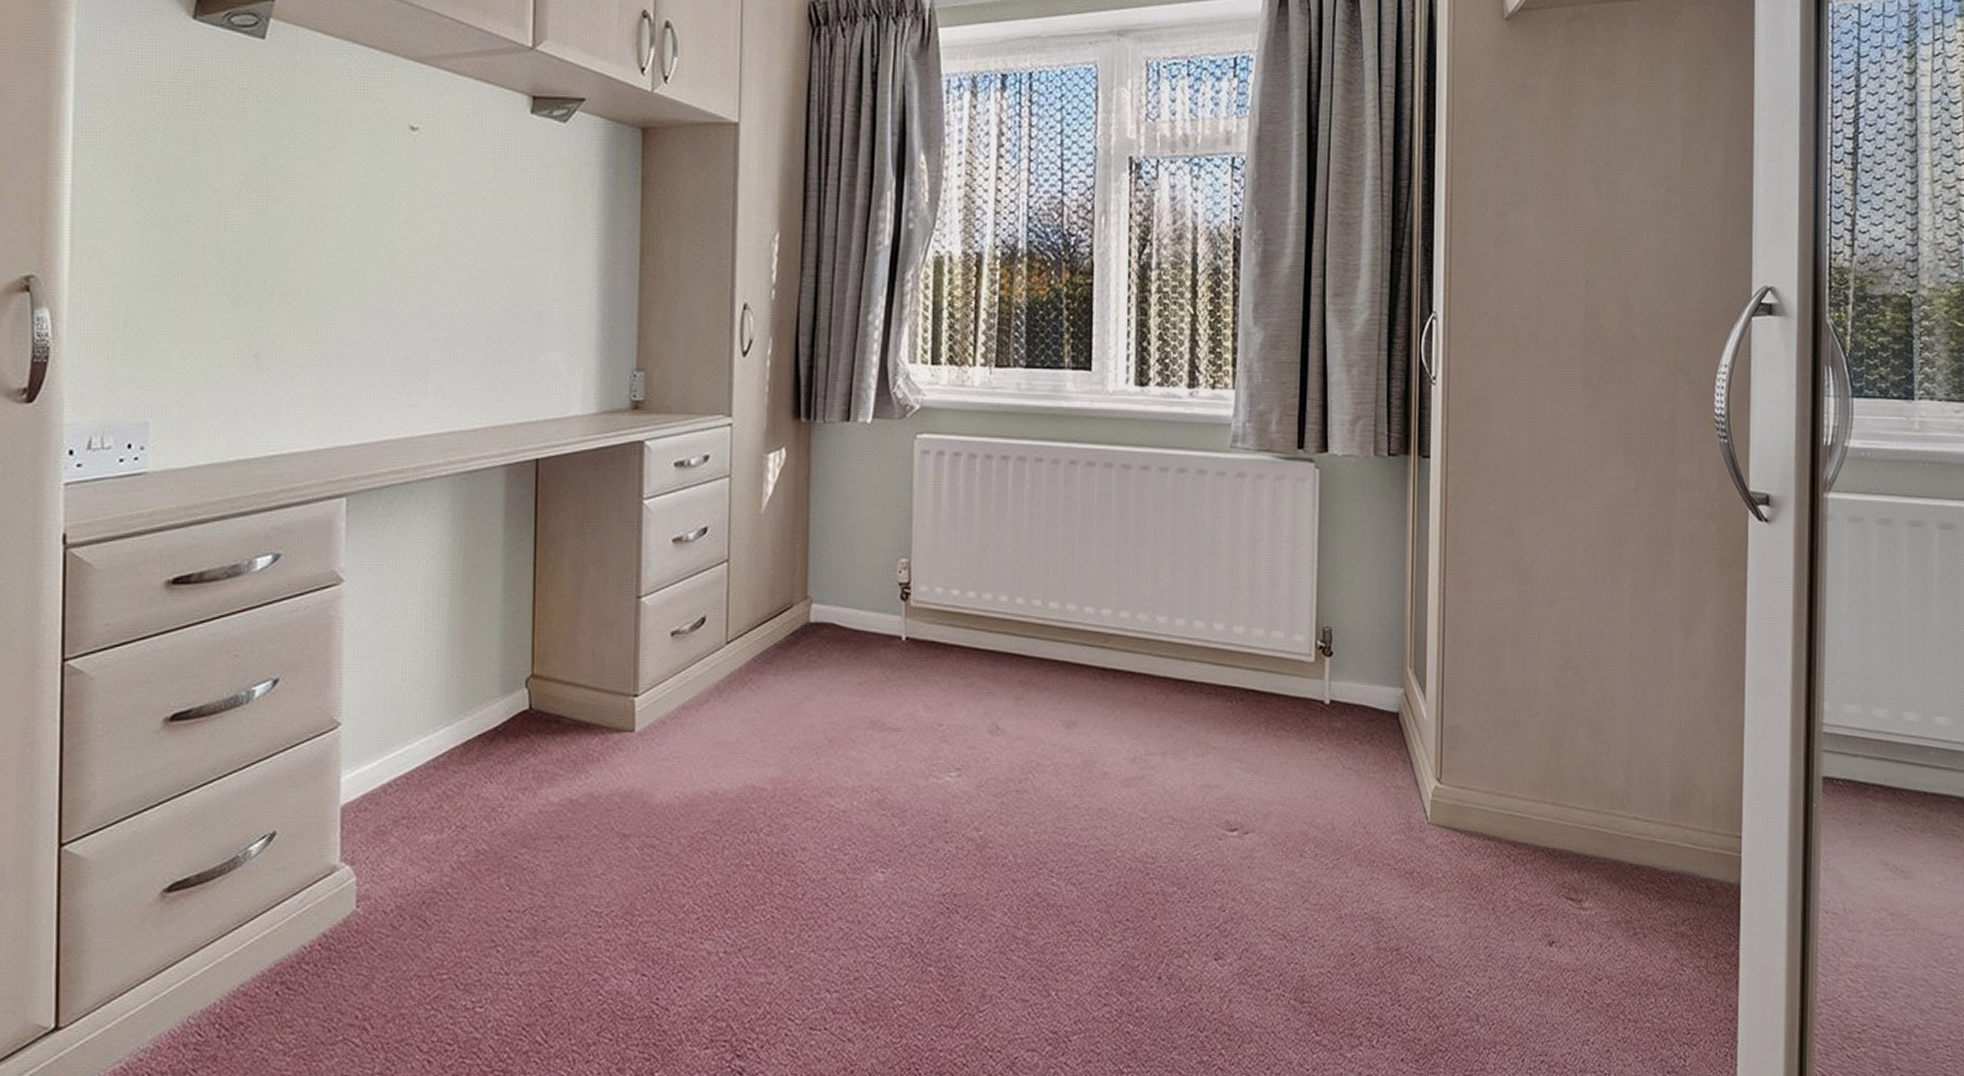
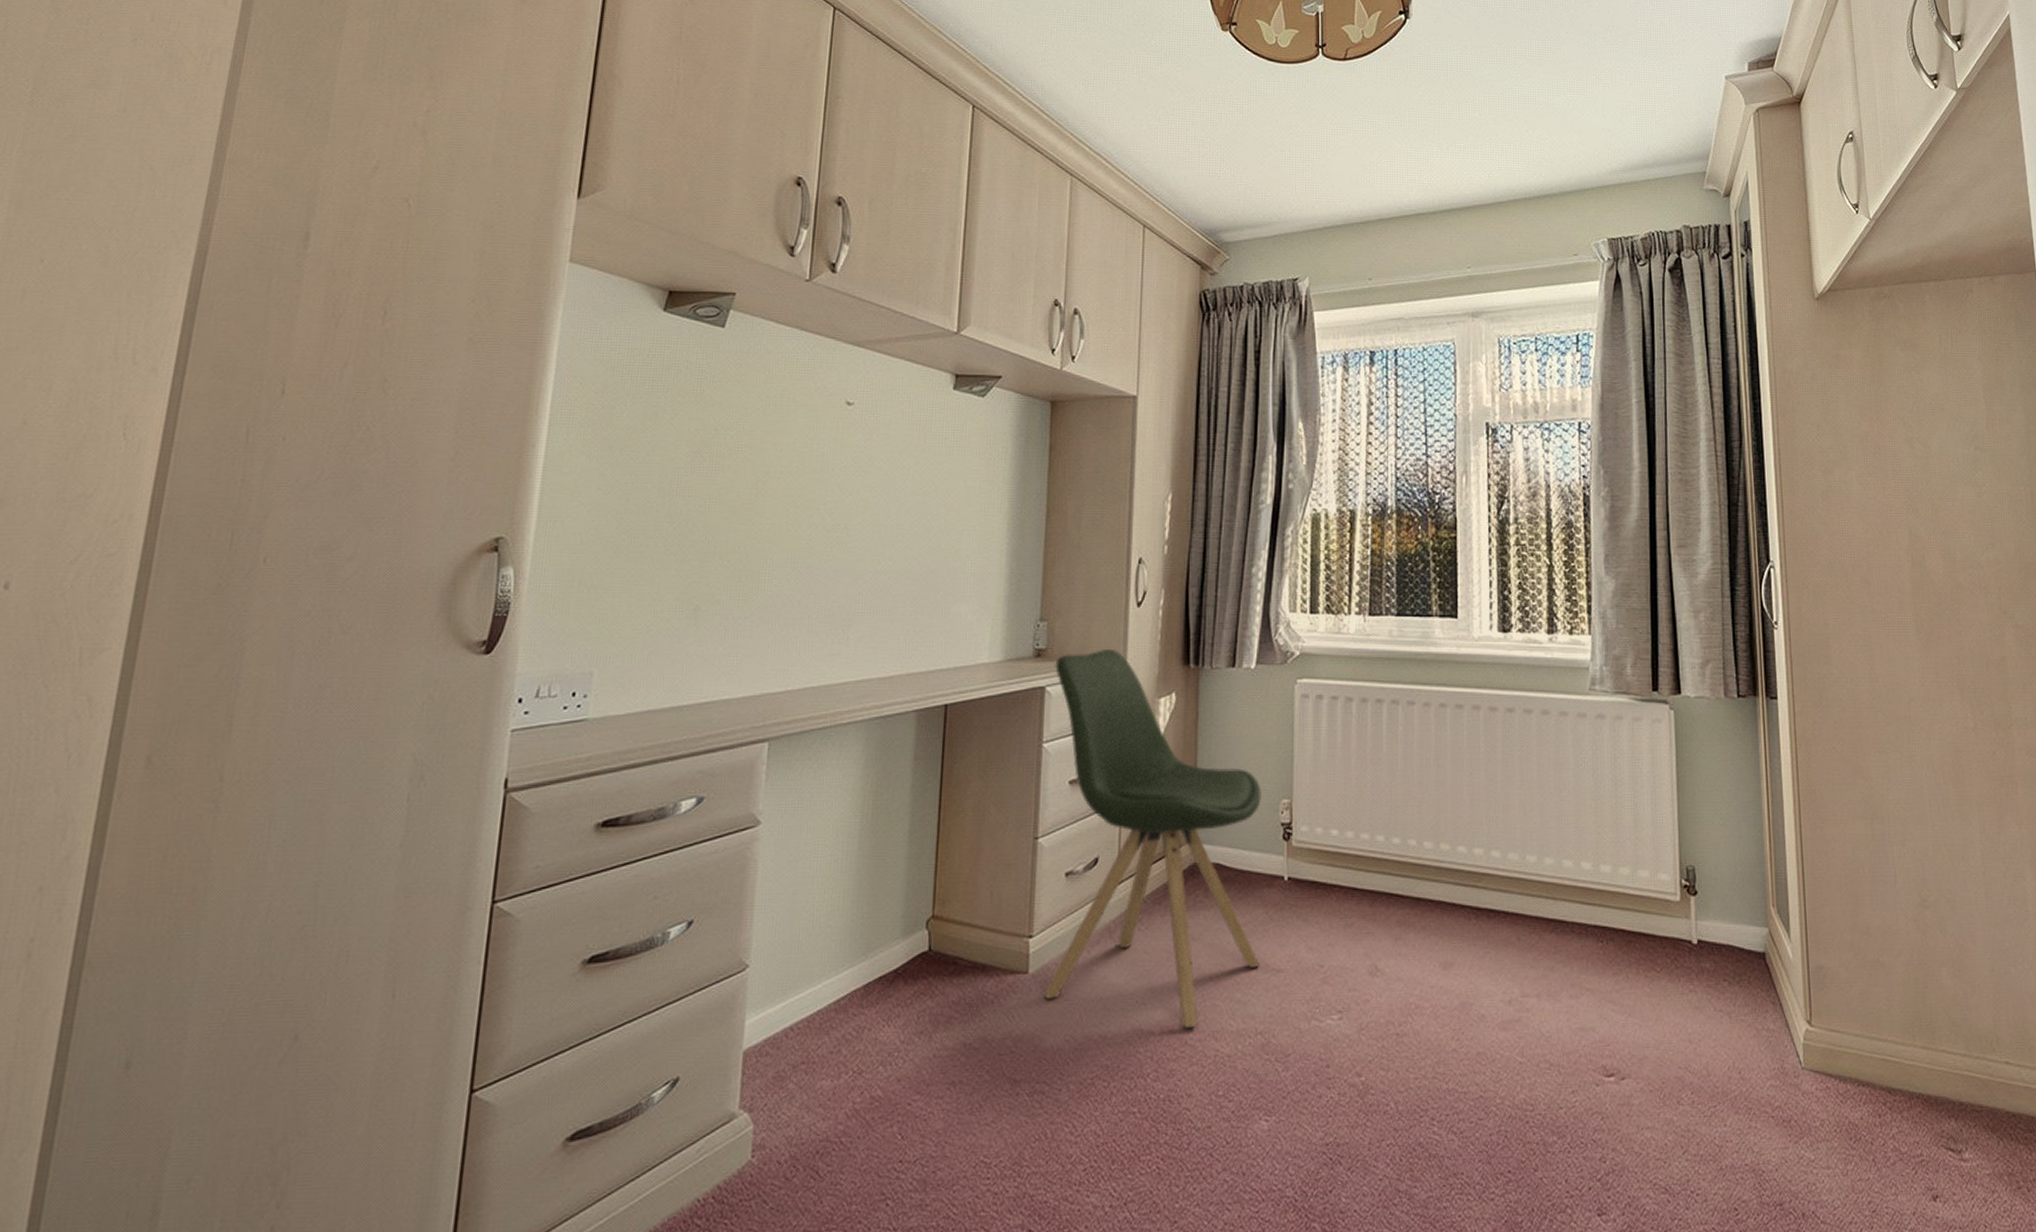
chair: none [652,402,878,785] -> present [1044,650,1262,1028]

